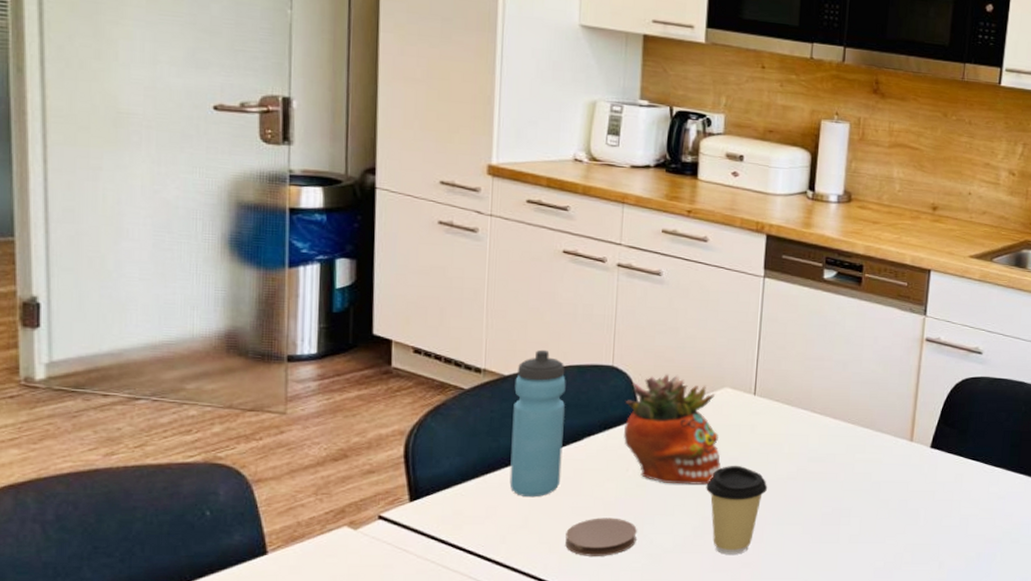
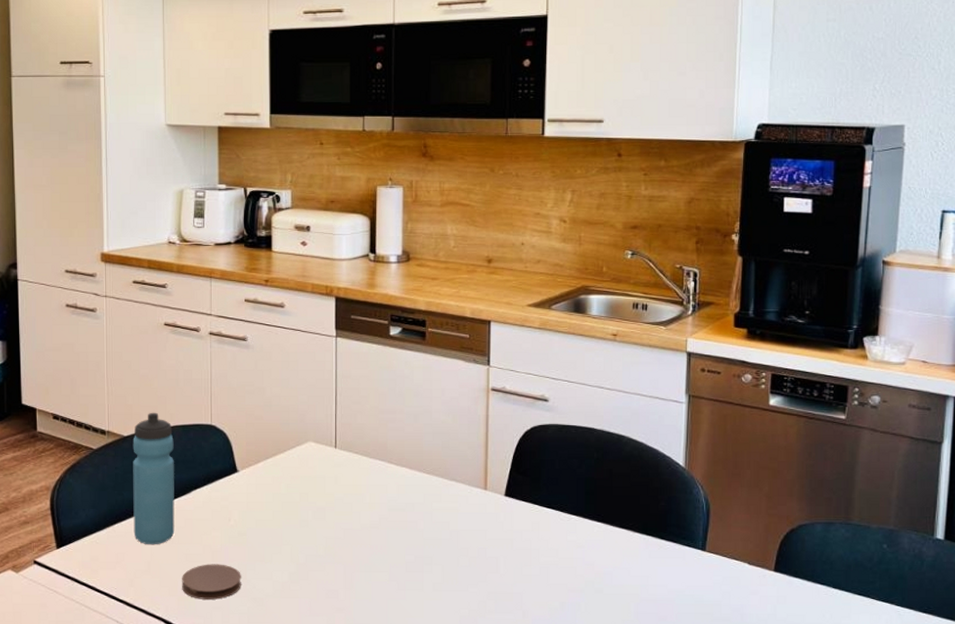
succulent planter: present [624,374,722,485] -> none [224,430,311,533]
coffee cup: present [706,465,768,554] -> none [298,514,354,600]

